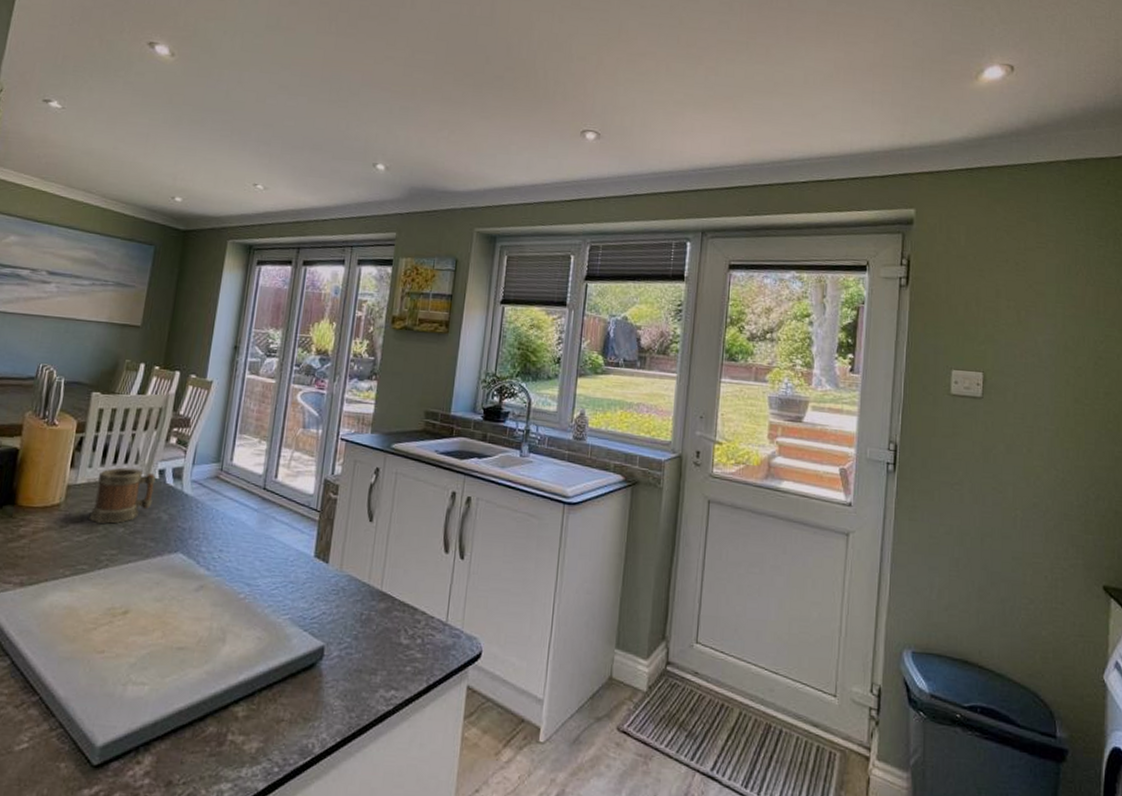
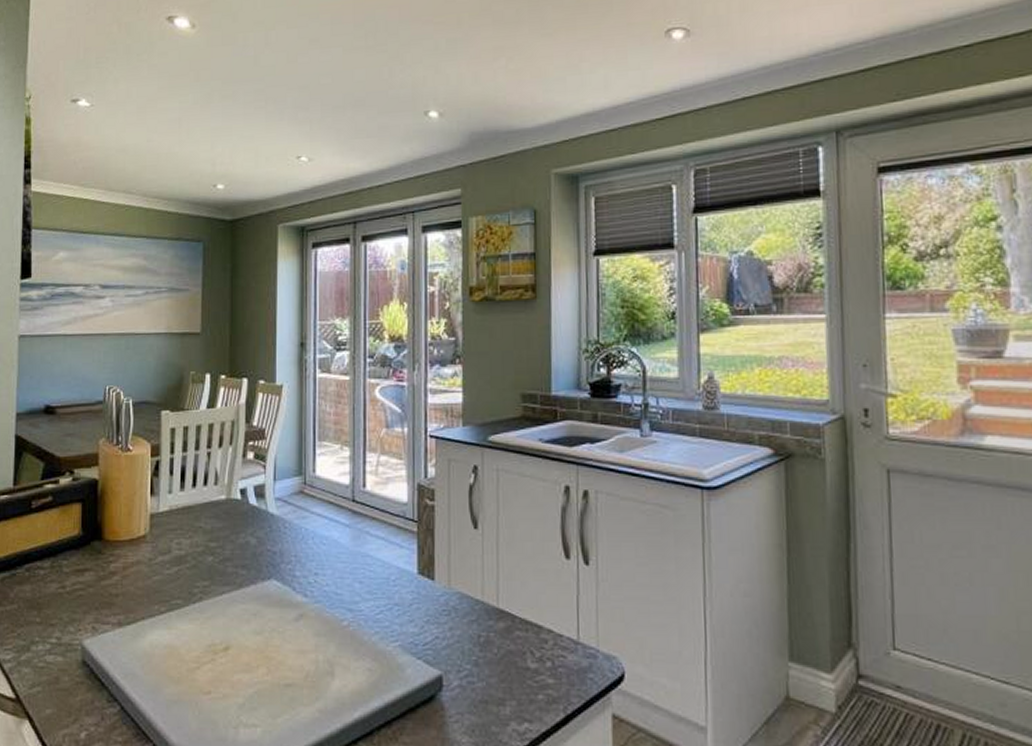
mug: present [89,467,156,524] -> none [176,490,238,553]

